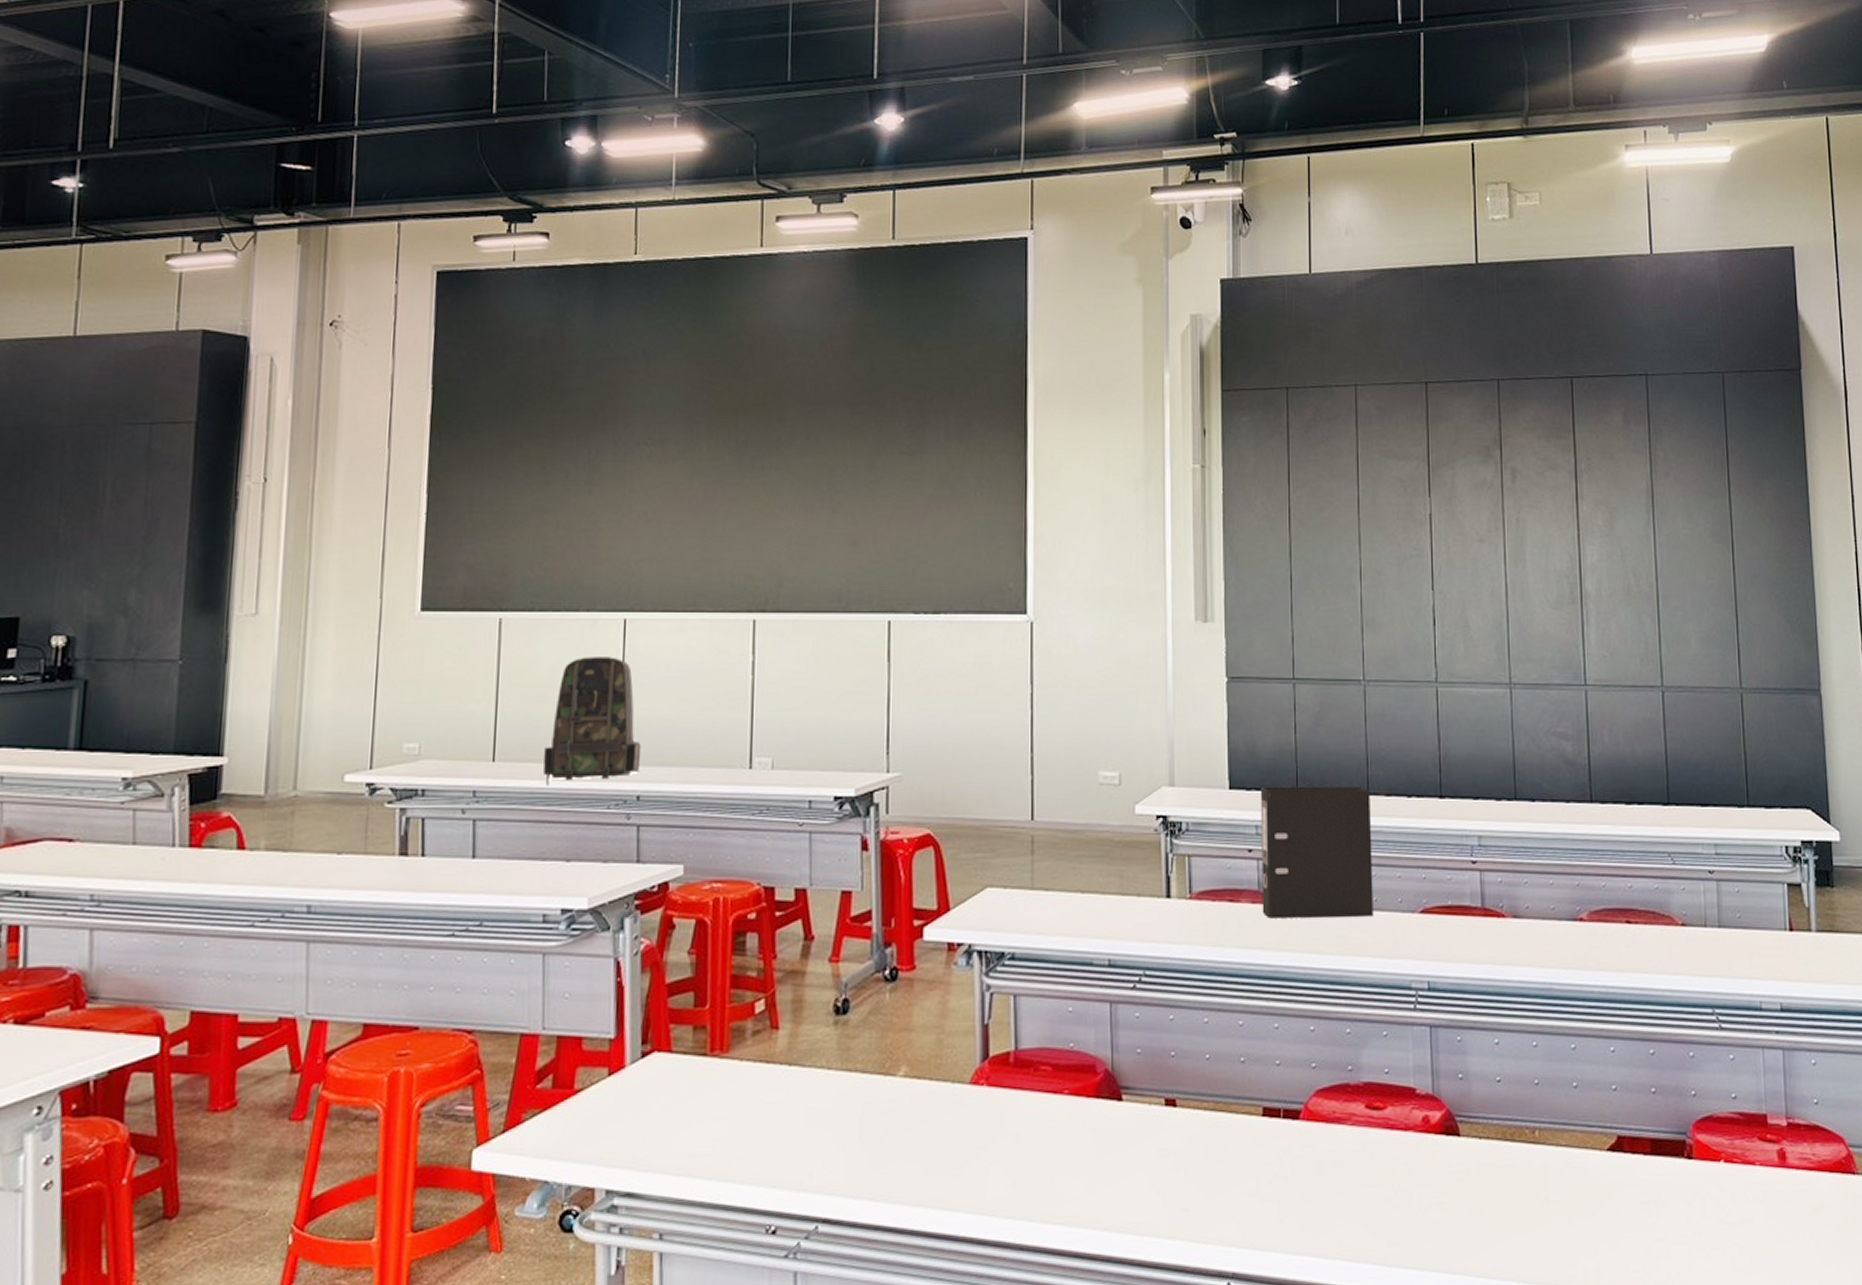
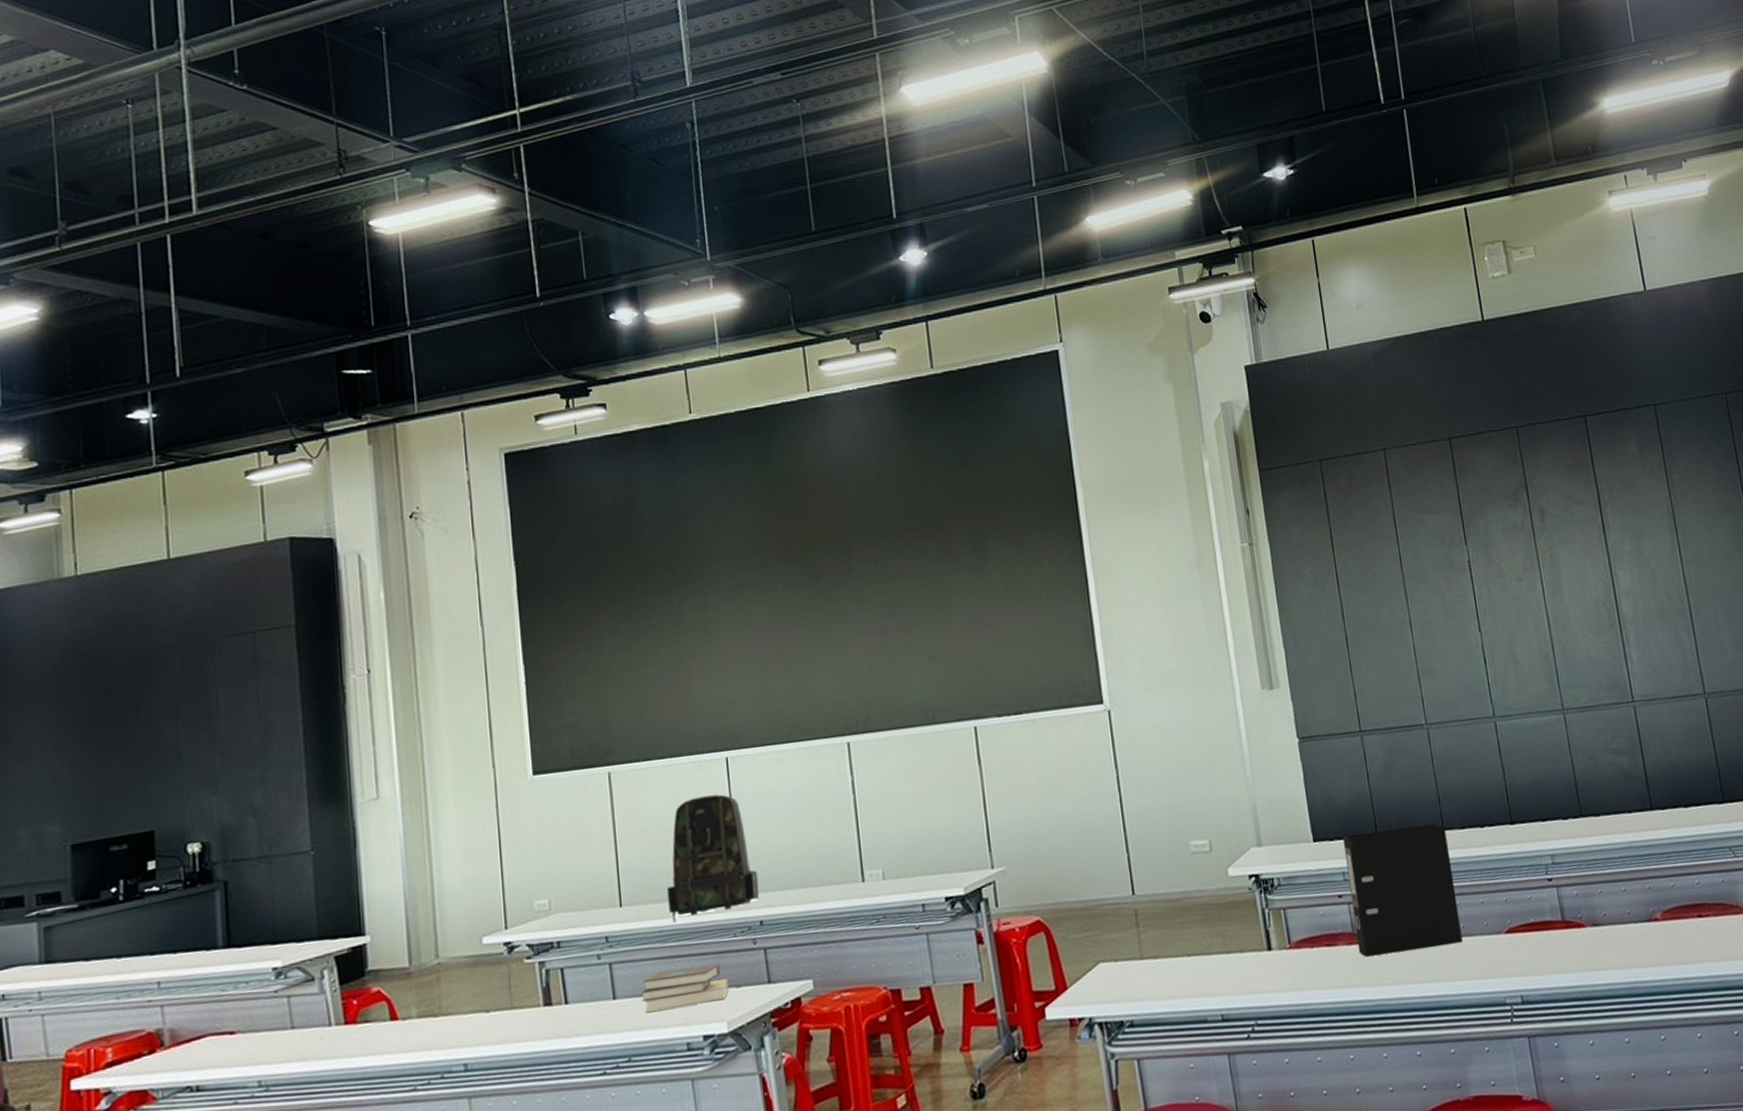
books: none [502,835,596,877] -> present [641,964,729,1013]

